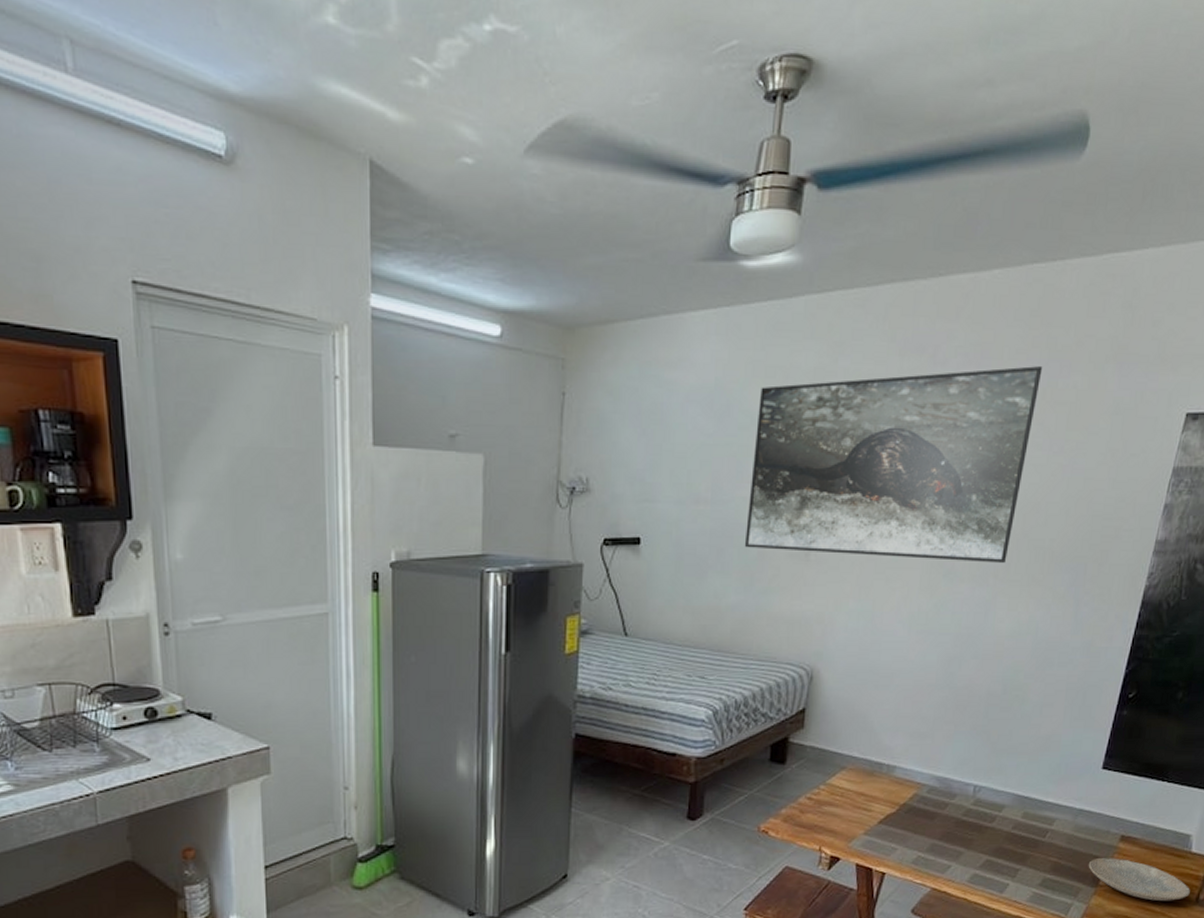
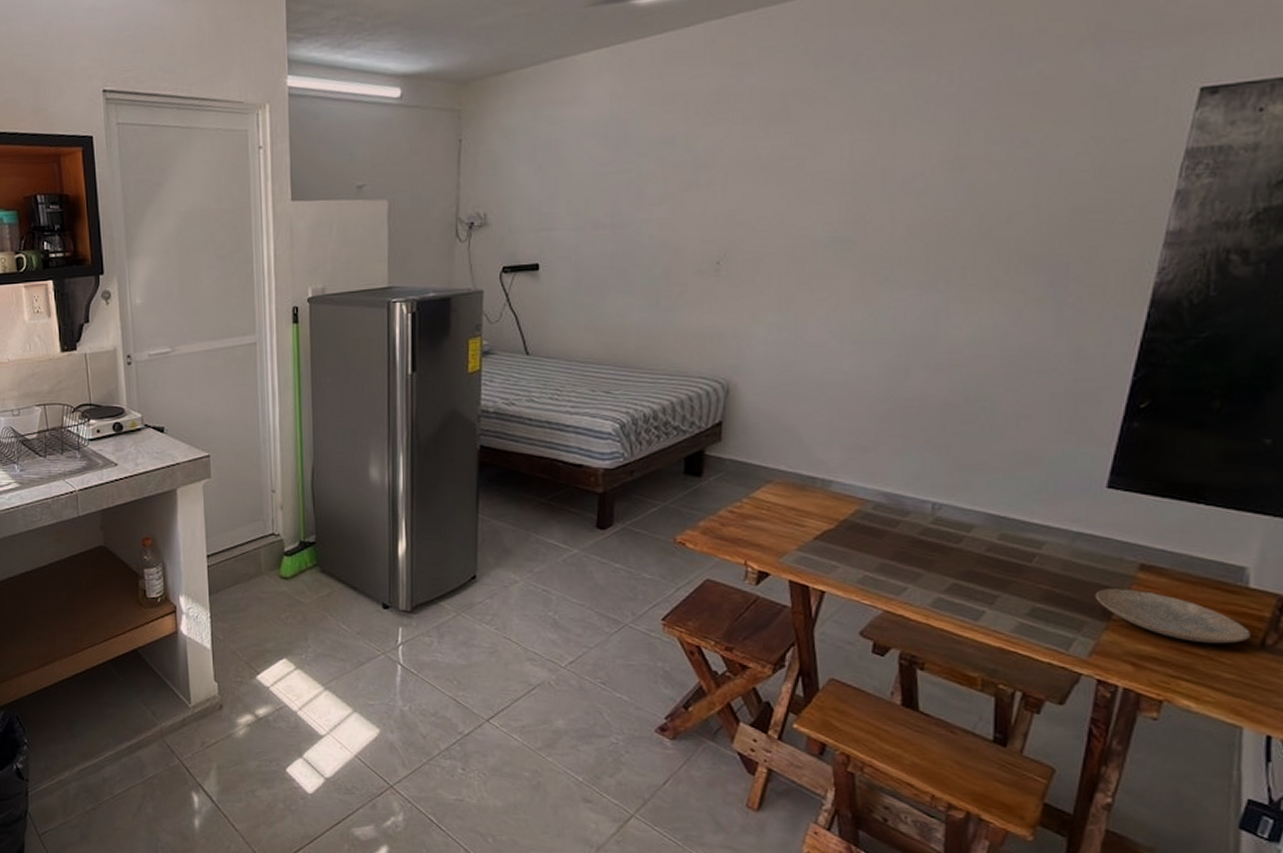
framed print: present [744,366,1043,563] -> none [647,58,995,268]

